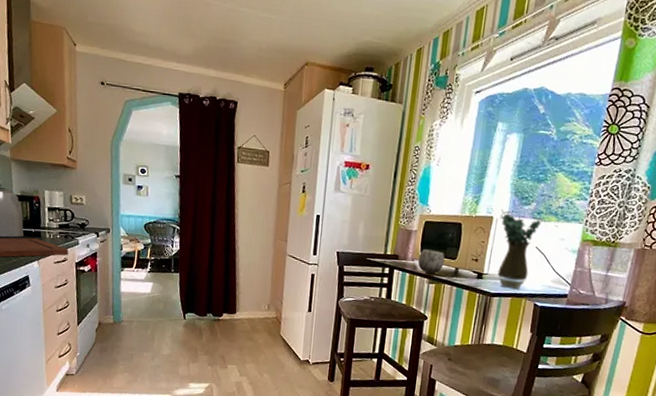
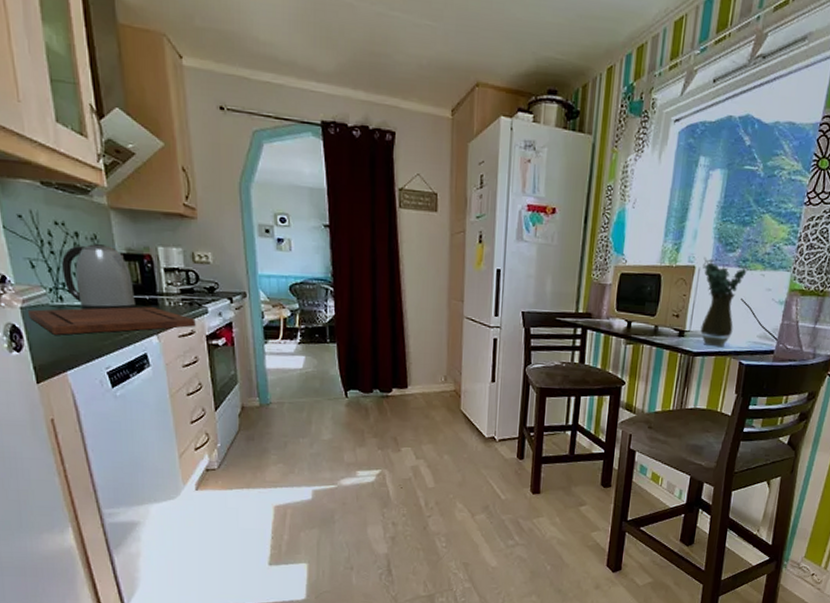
mug: present [417,249,445,274] -> none [613,305,643,334]

